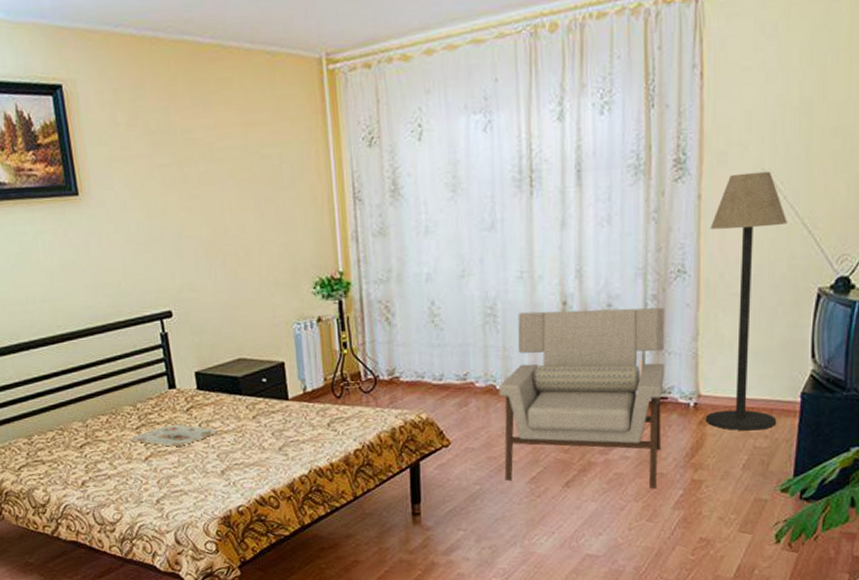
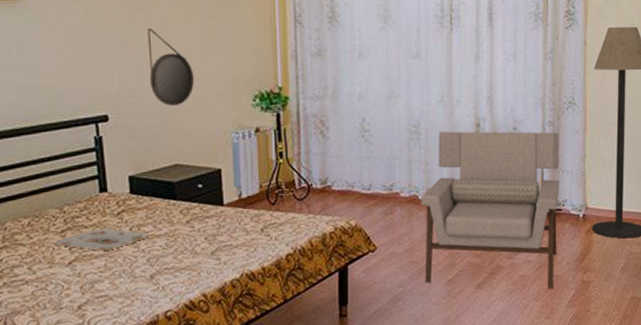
home mirror: none [204,218,254,298] -> present [147,28,195,105]

